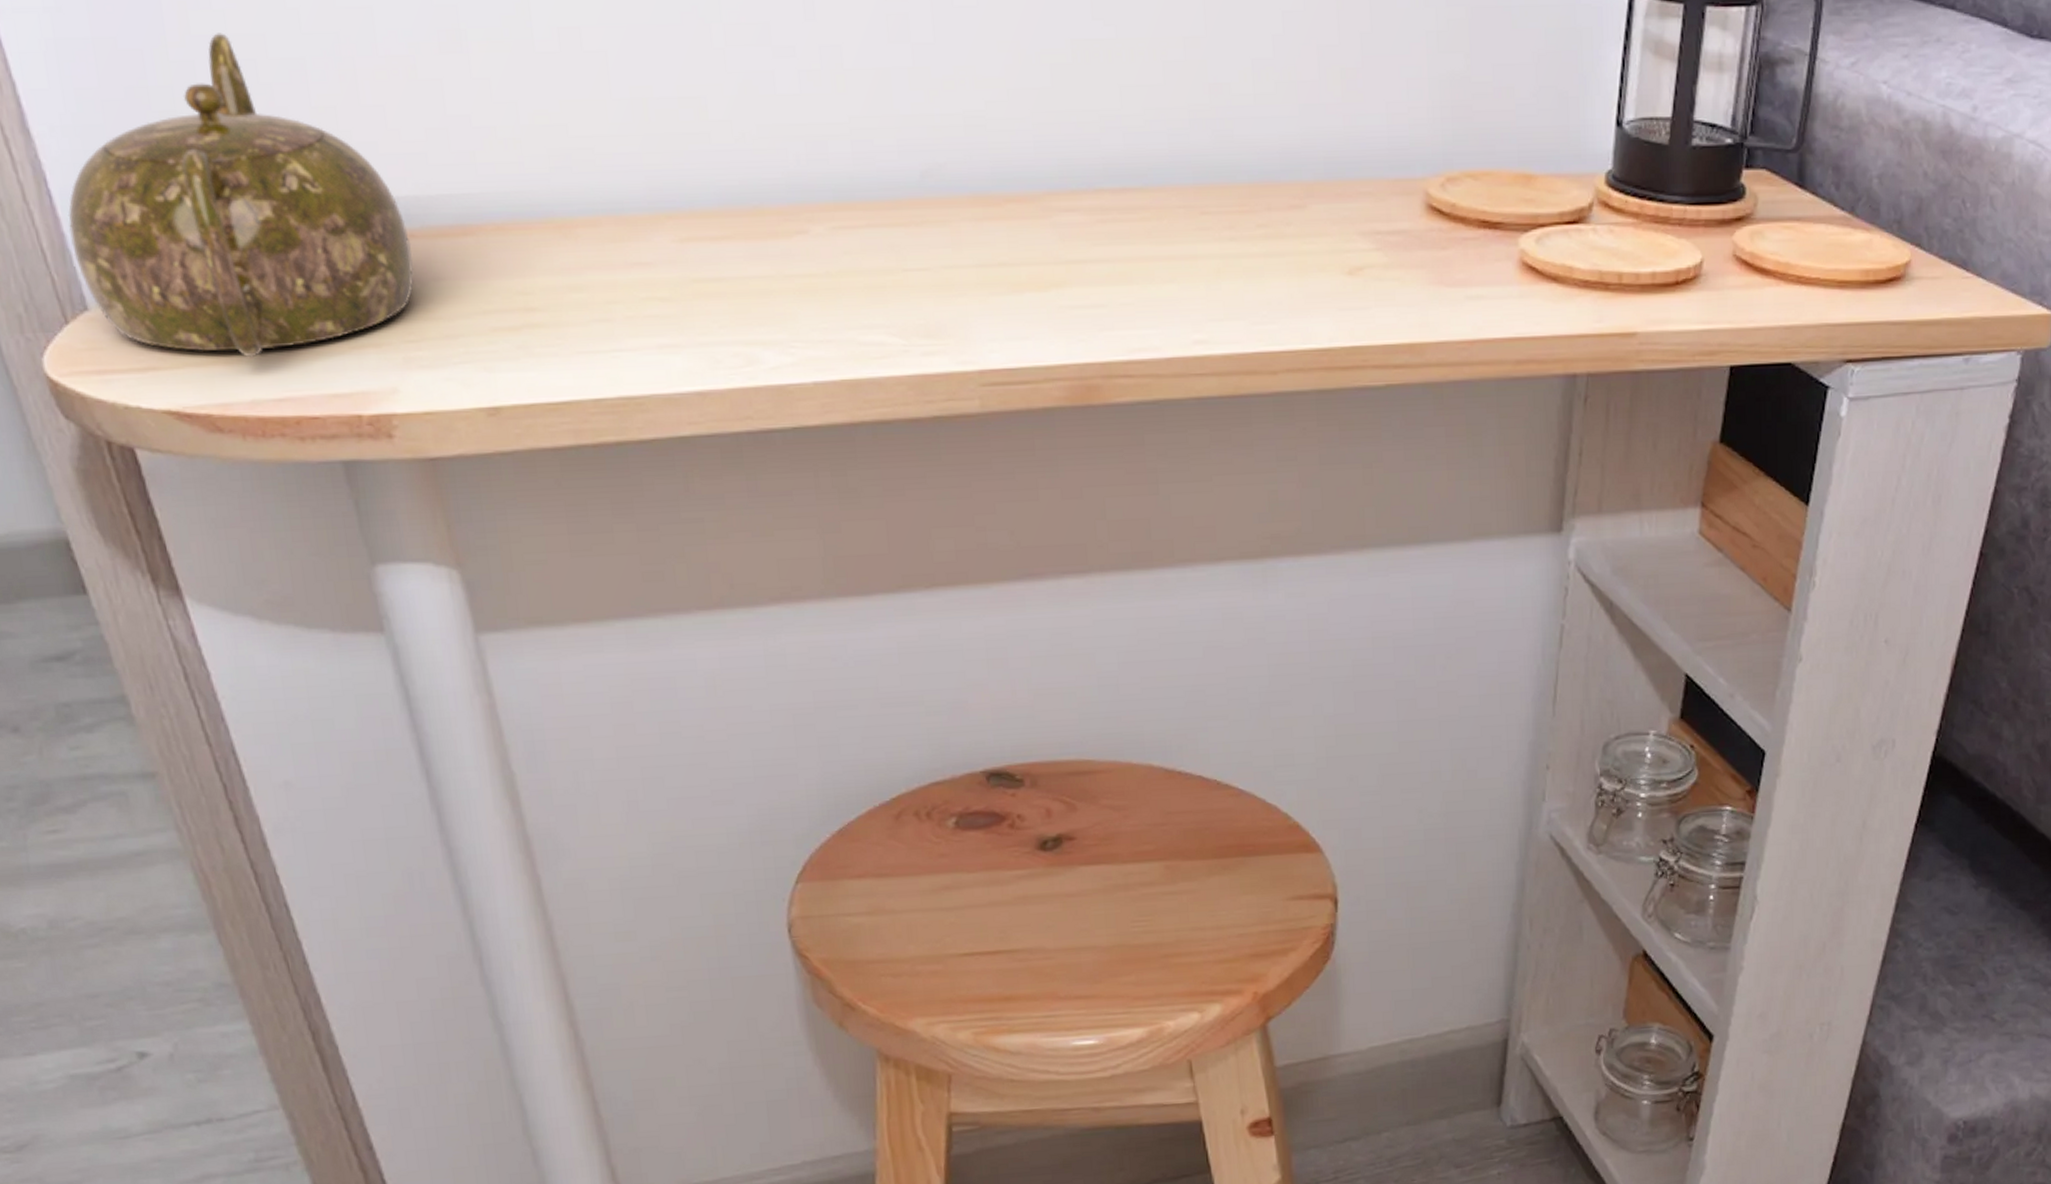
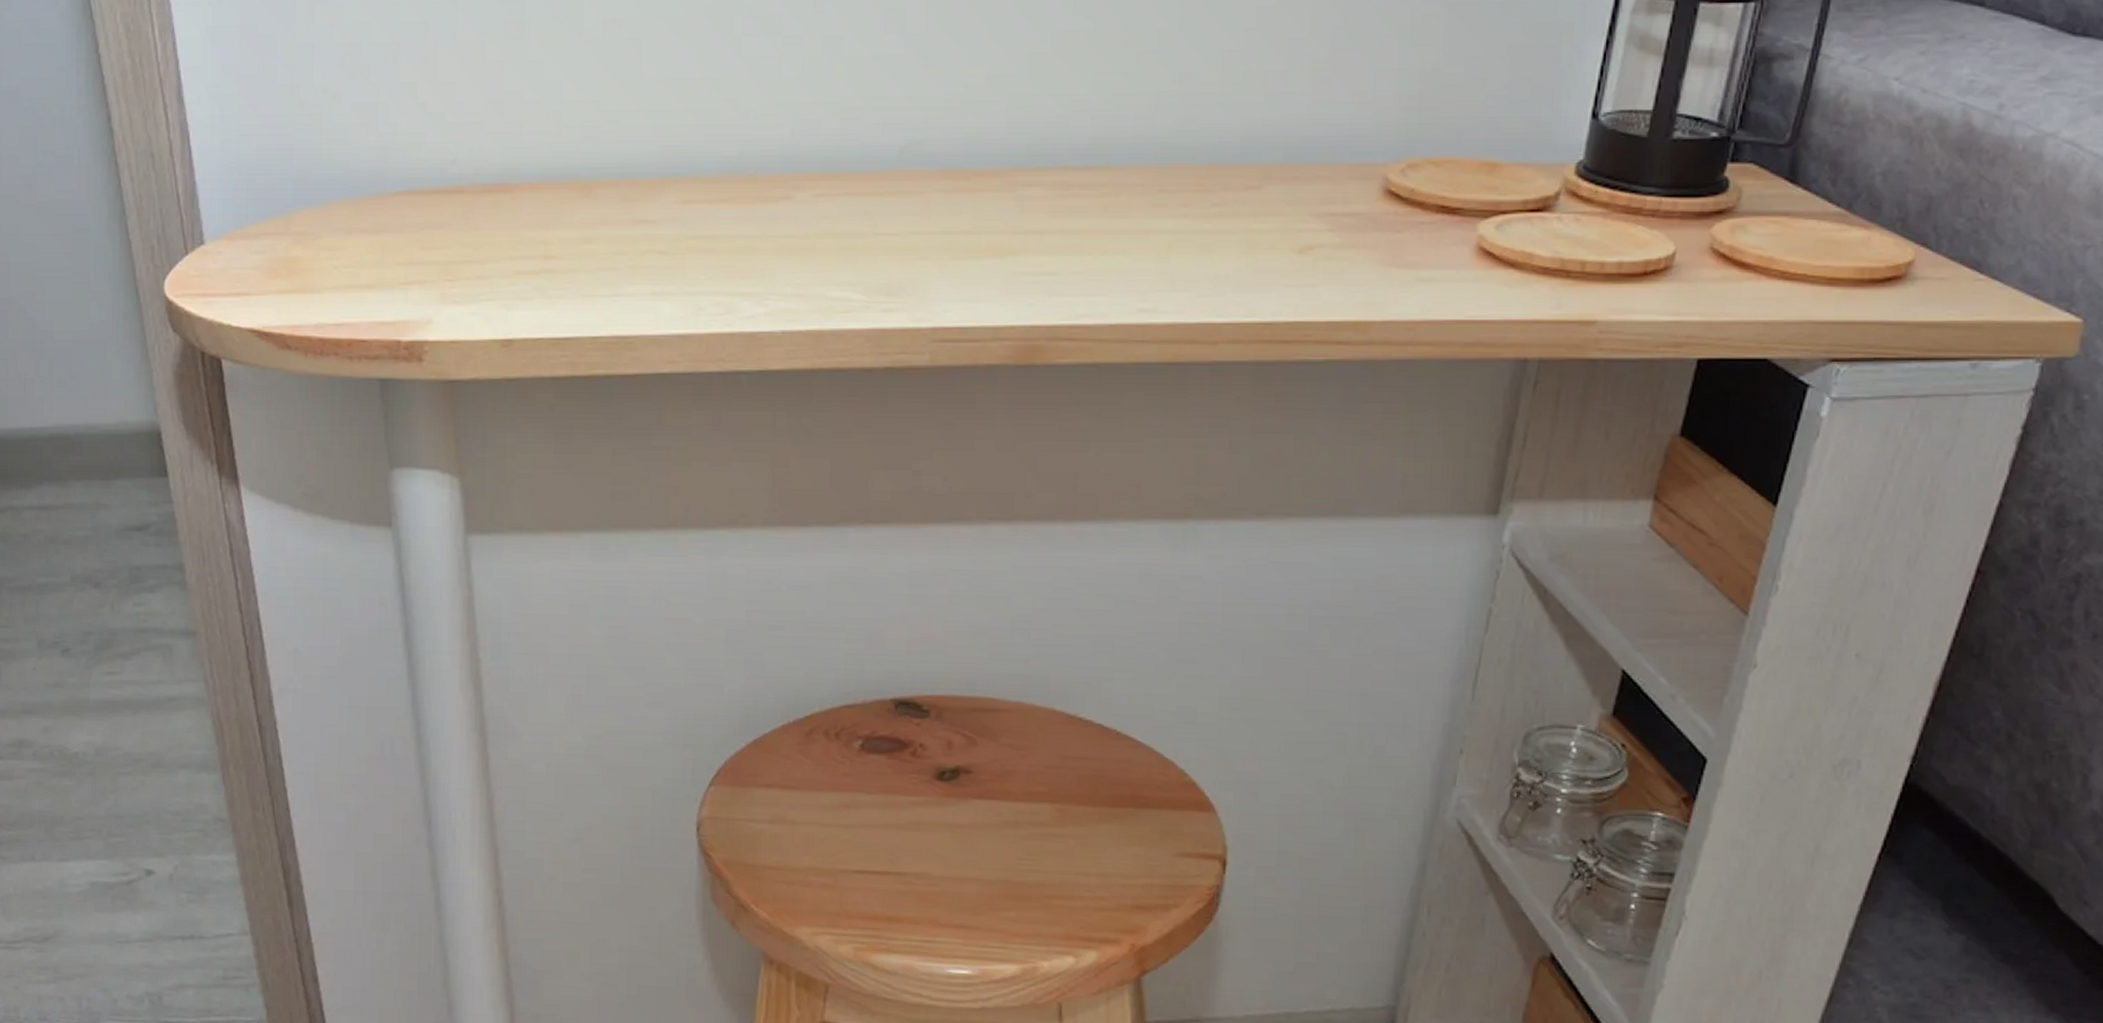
teapot: present [67,33,415,358] -> none [200,22,460,289]

